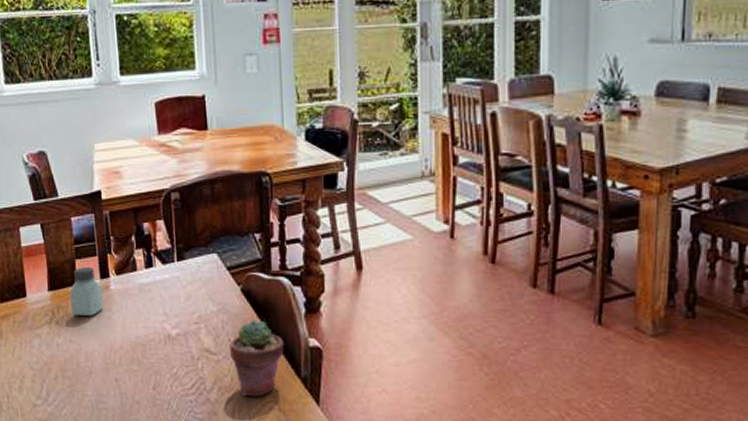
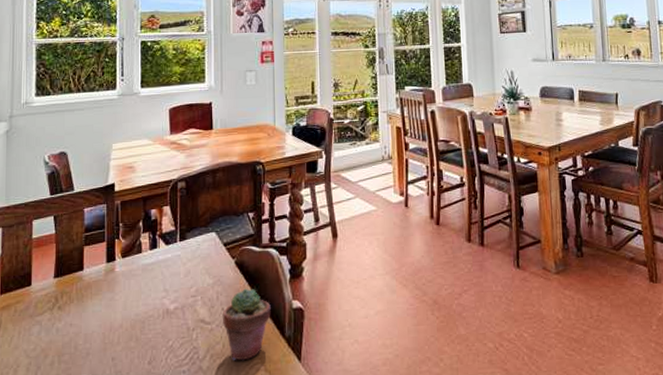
saltshaker: present [69,267,104,316] -> none [75,253,107,299]

